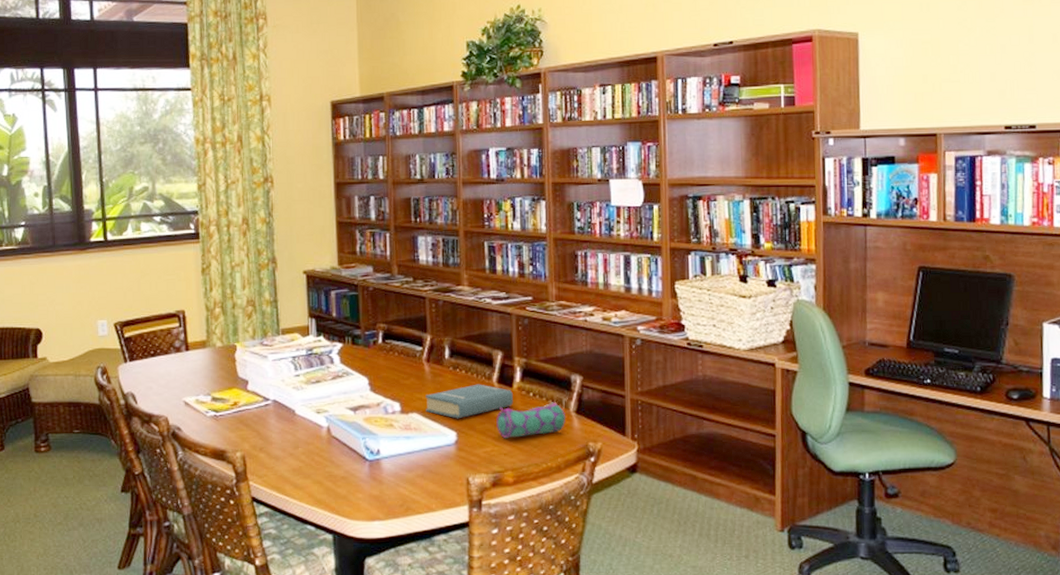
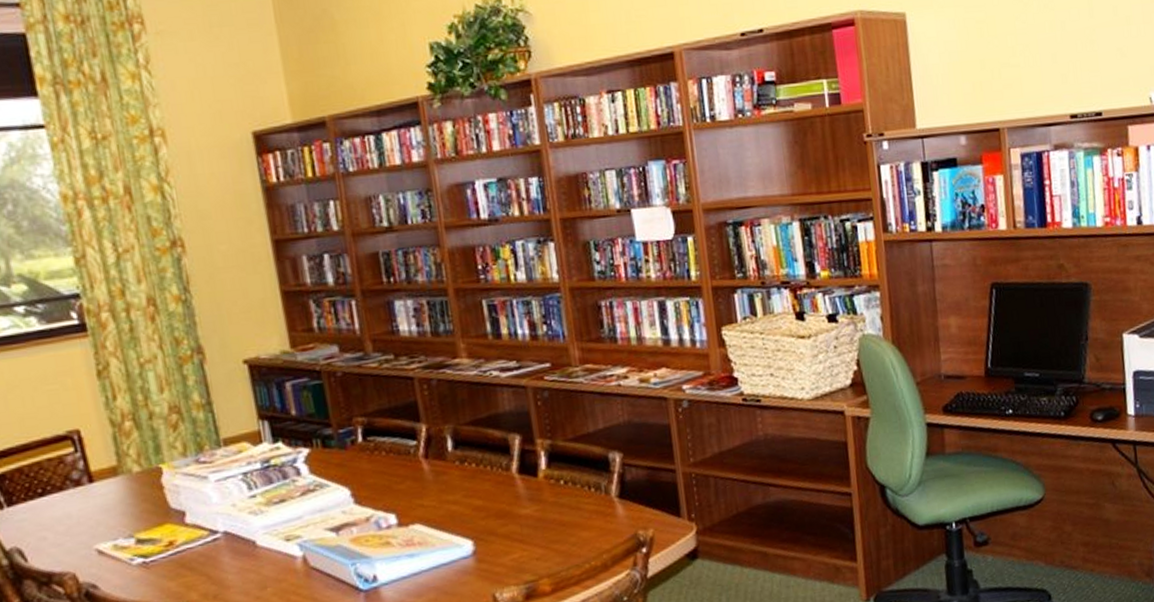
hardback book: present [425,384,513,419] -> none [428,477,541,524]
pencil case: present [496,402,565,439] -> none [521,488,607,540]

